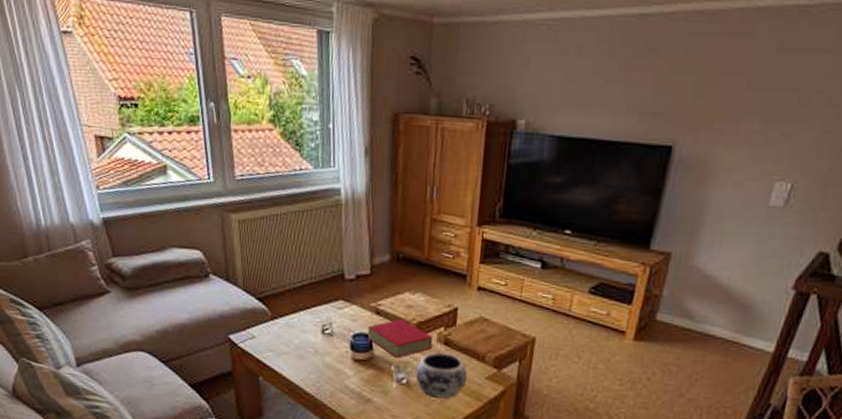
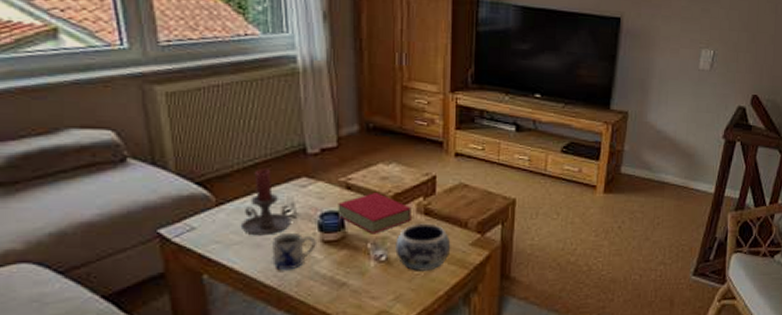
candle holder: none [288,289,329,350] -> present [240,167,291,236]
mug: none [312,348,348,382] -> present [272,232,316,271]

